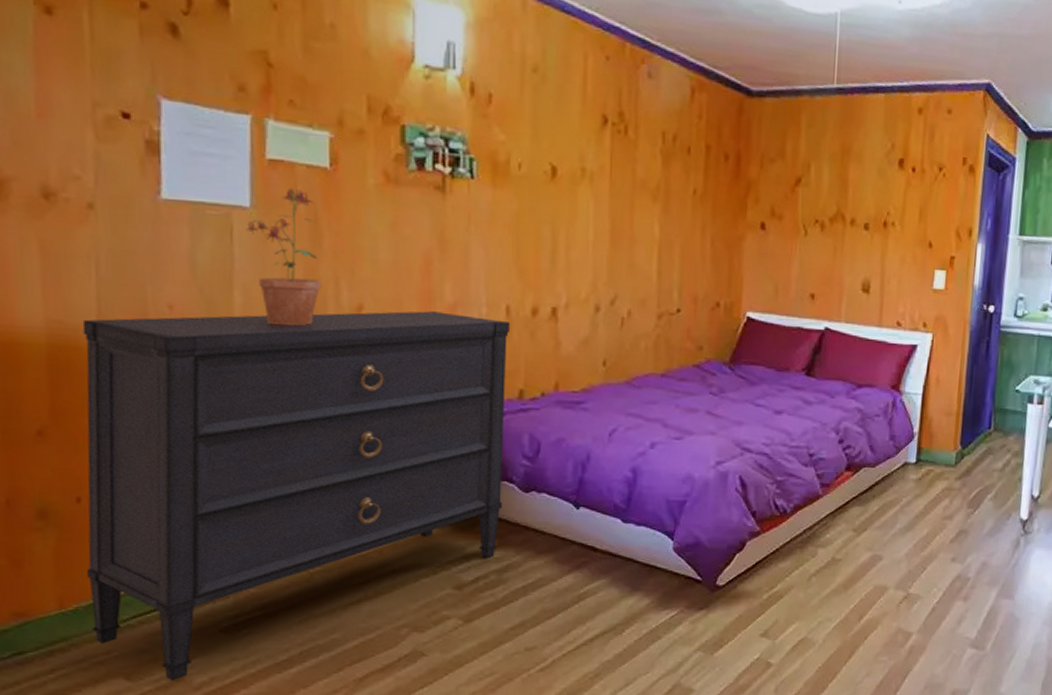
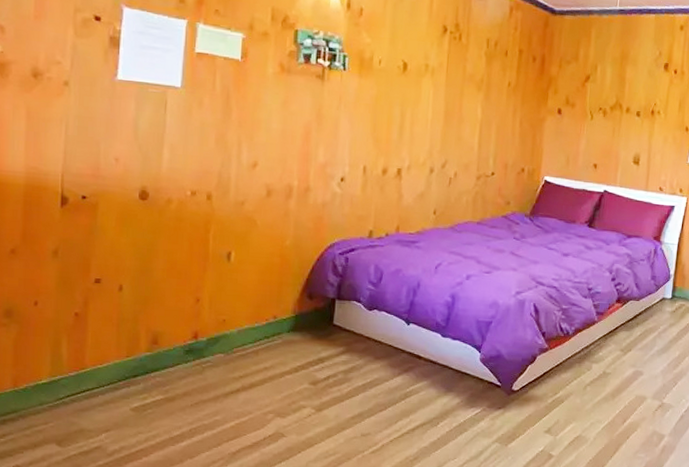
dresser: present [82,311,511,682] -> none [36,167,366,448]
potted plant: present [247,188,322,327] -> none [177,74,228,177]

